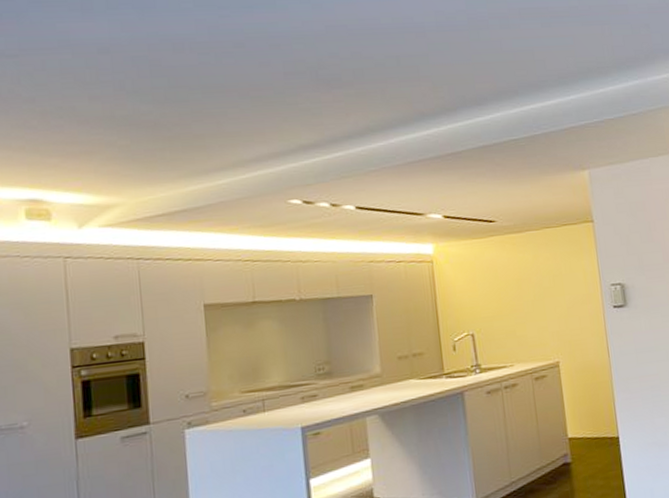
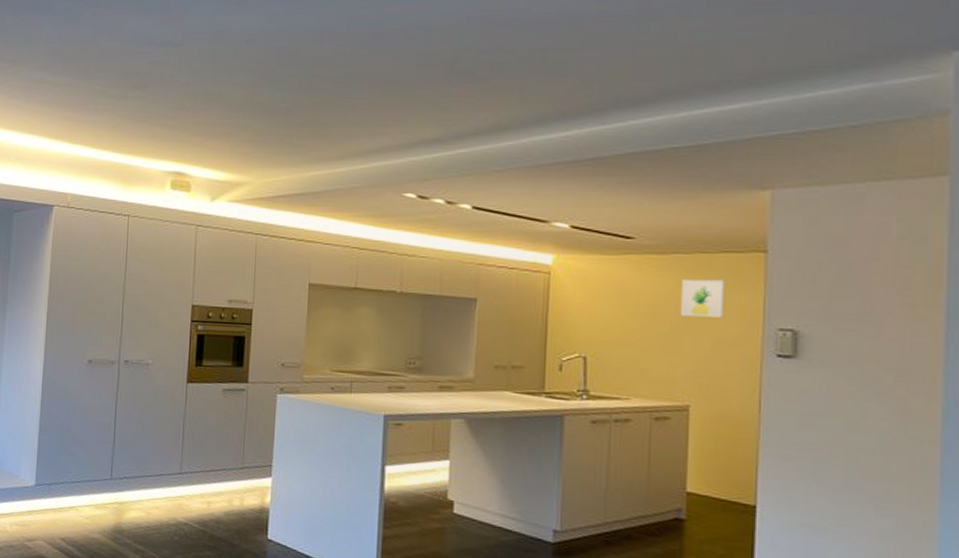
wall art: none [537,249,571,285] -> present [680,279,726,318]

